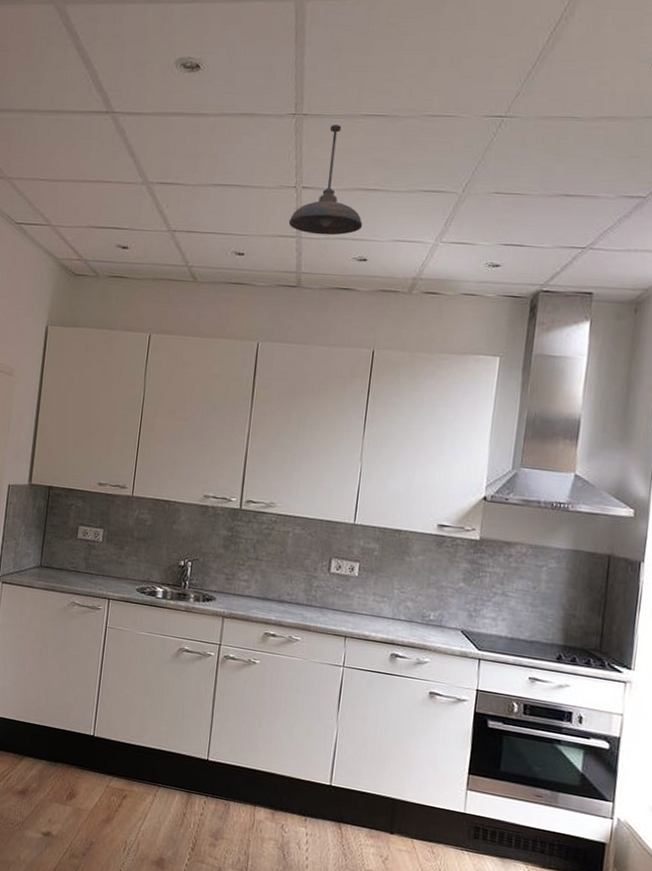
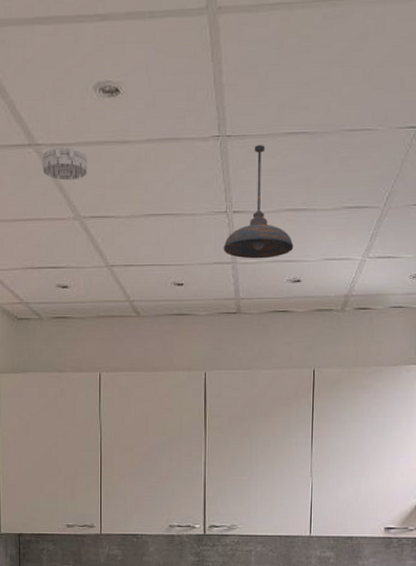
smoke detector: none [116,115,162,148] -> present [42,146,88,181]

